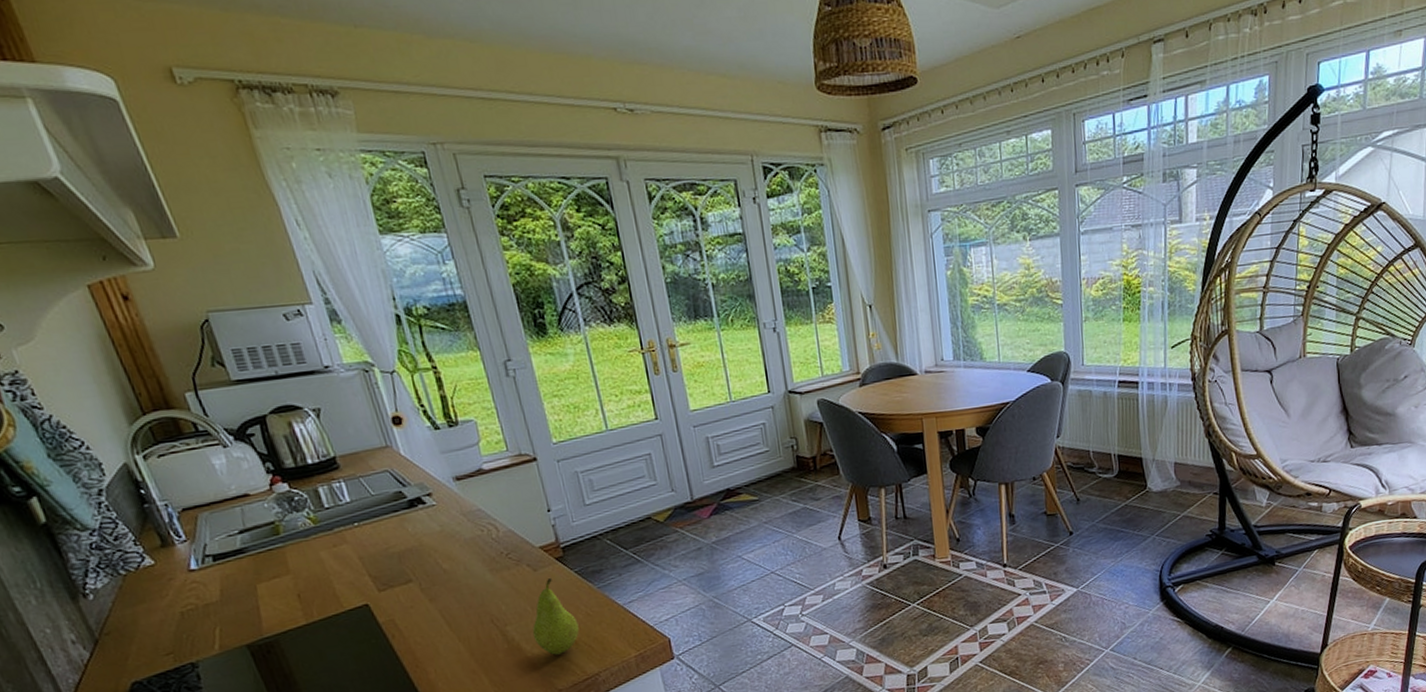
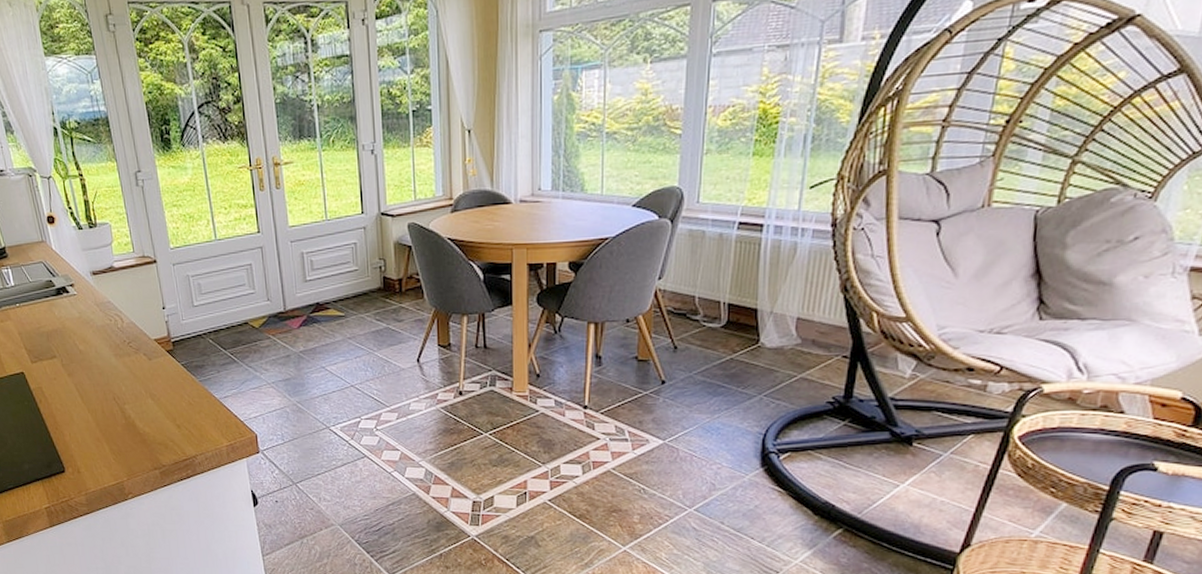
fruit: present [532,578,580,655] -> none [145,368,182,435]

